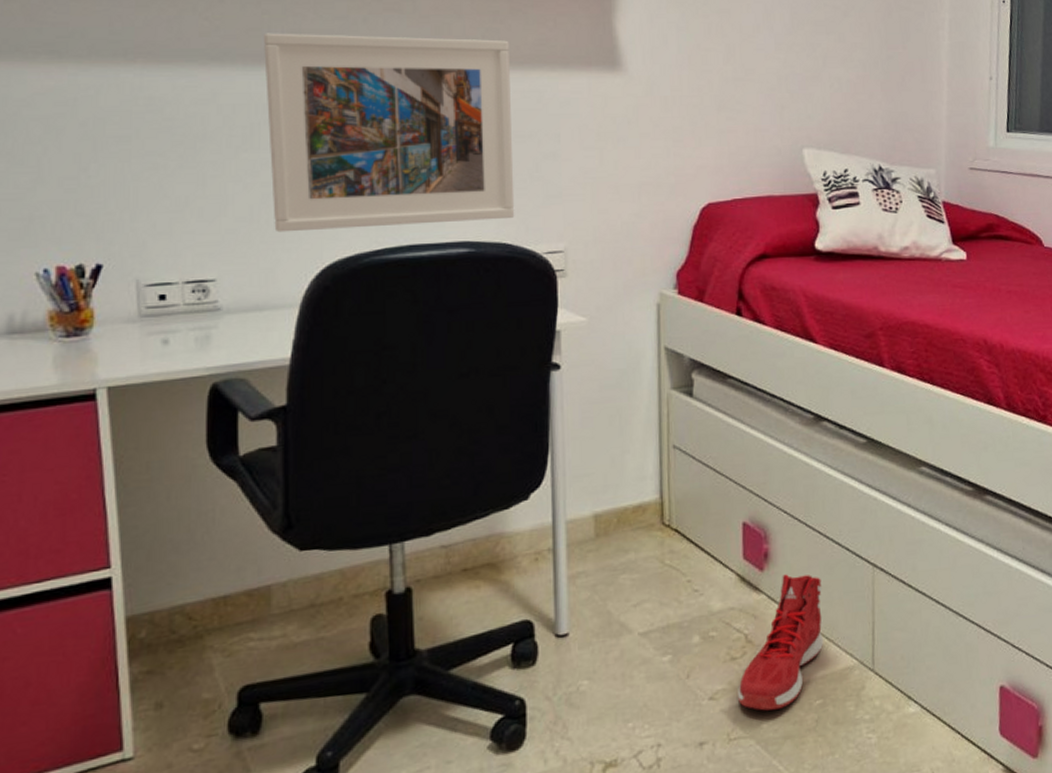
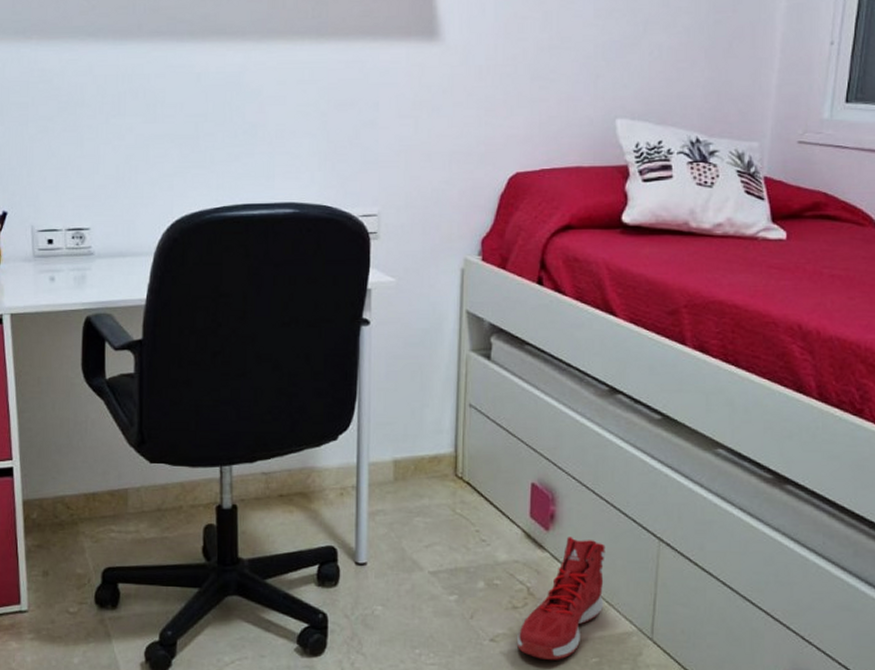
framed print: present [263,33,515,233] -> none [129,10,336,189]

